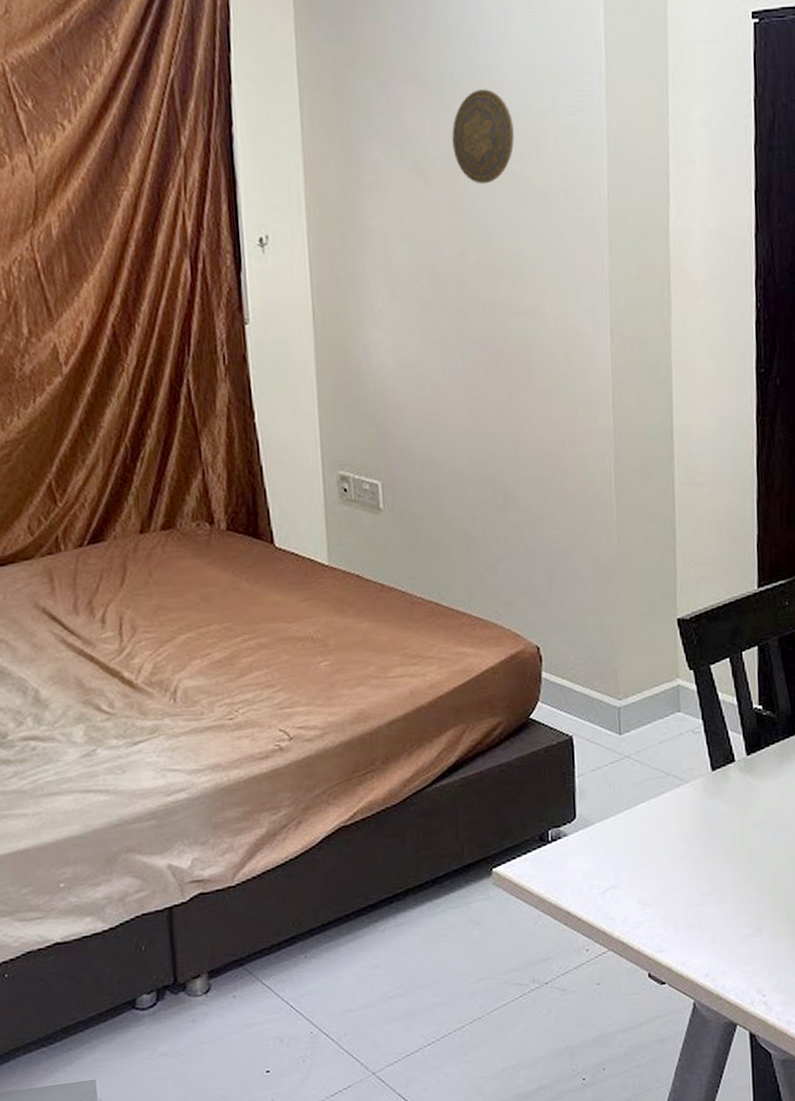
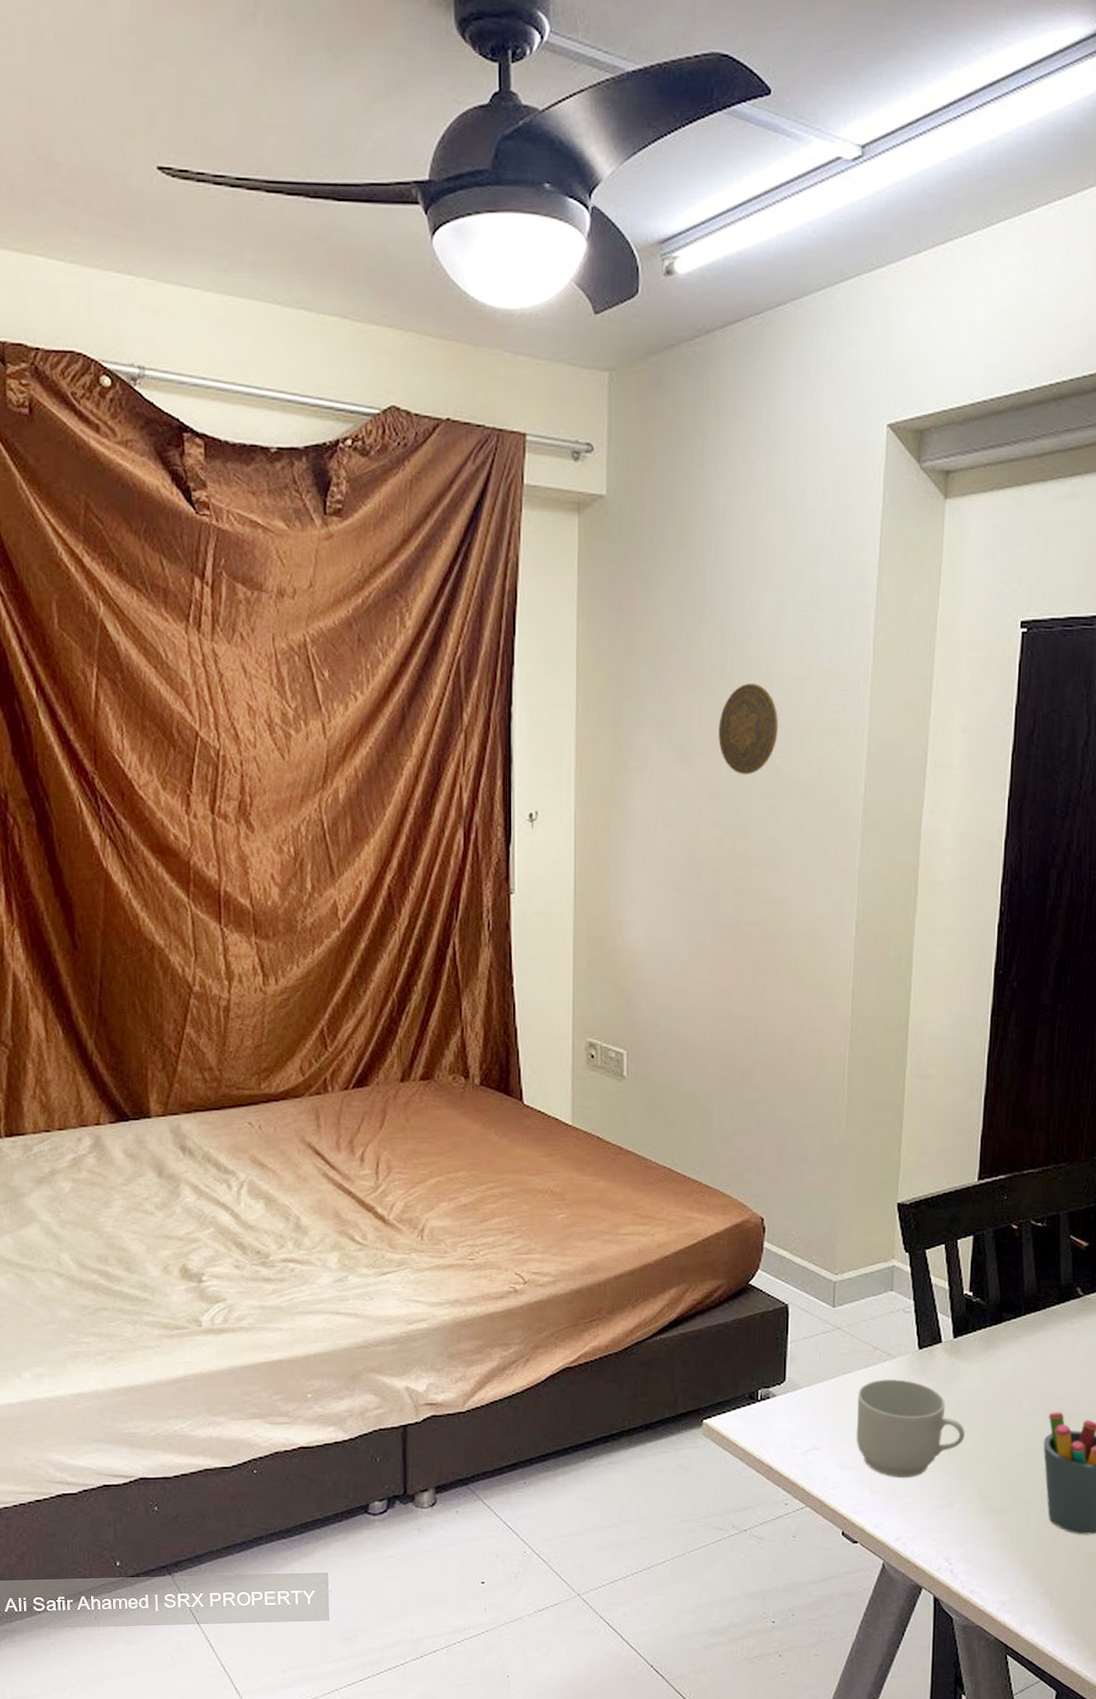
mug: none [652,804,767,910] -> present [856,1379,965,1478]

